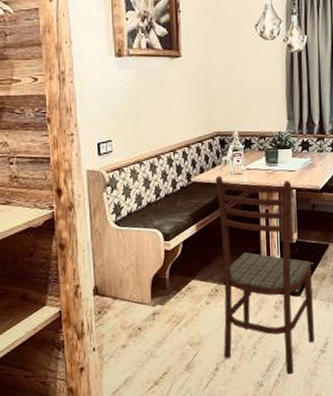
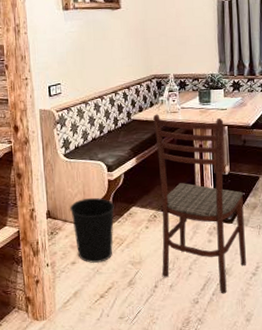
wastebasket: none [121,270,171,346] -> present [70,197,114,264]

